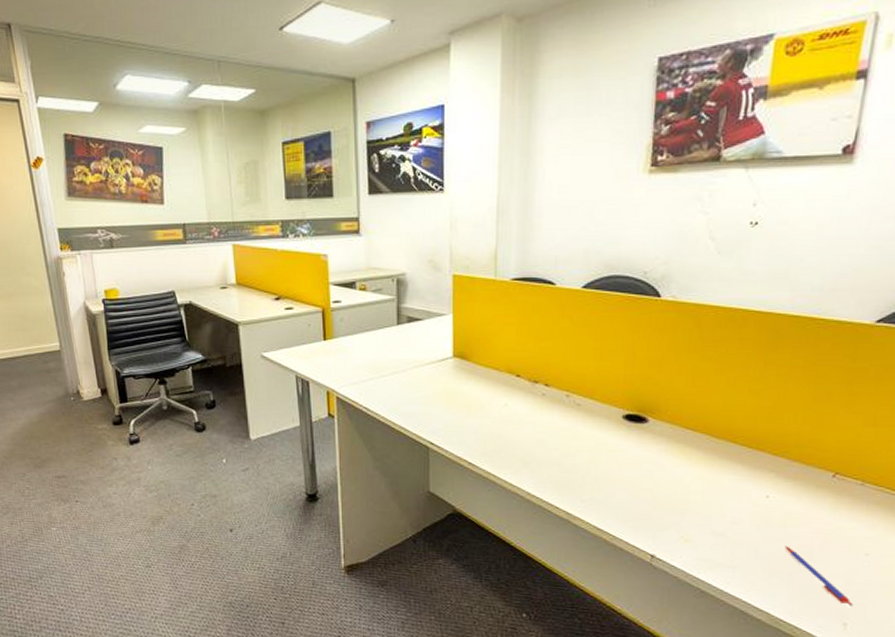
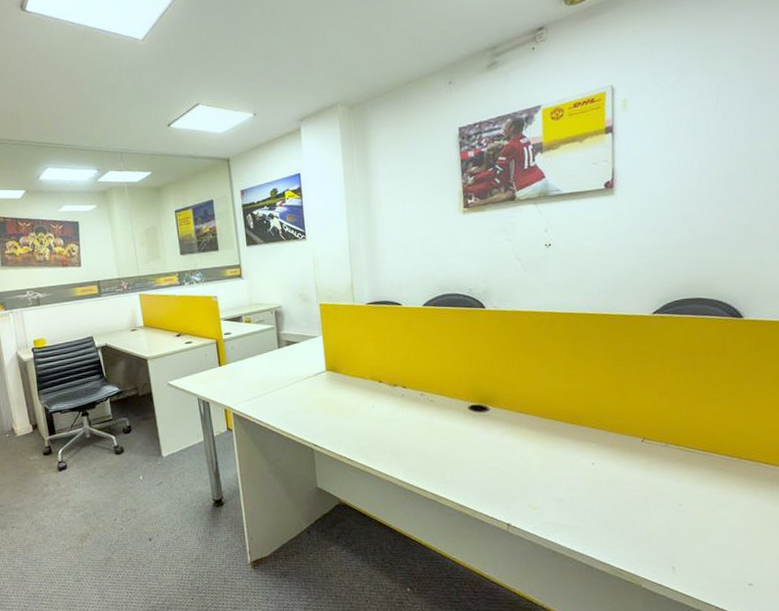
pen: present [785,545,853,607] -> none [614,504,677,552]

